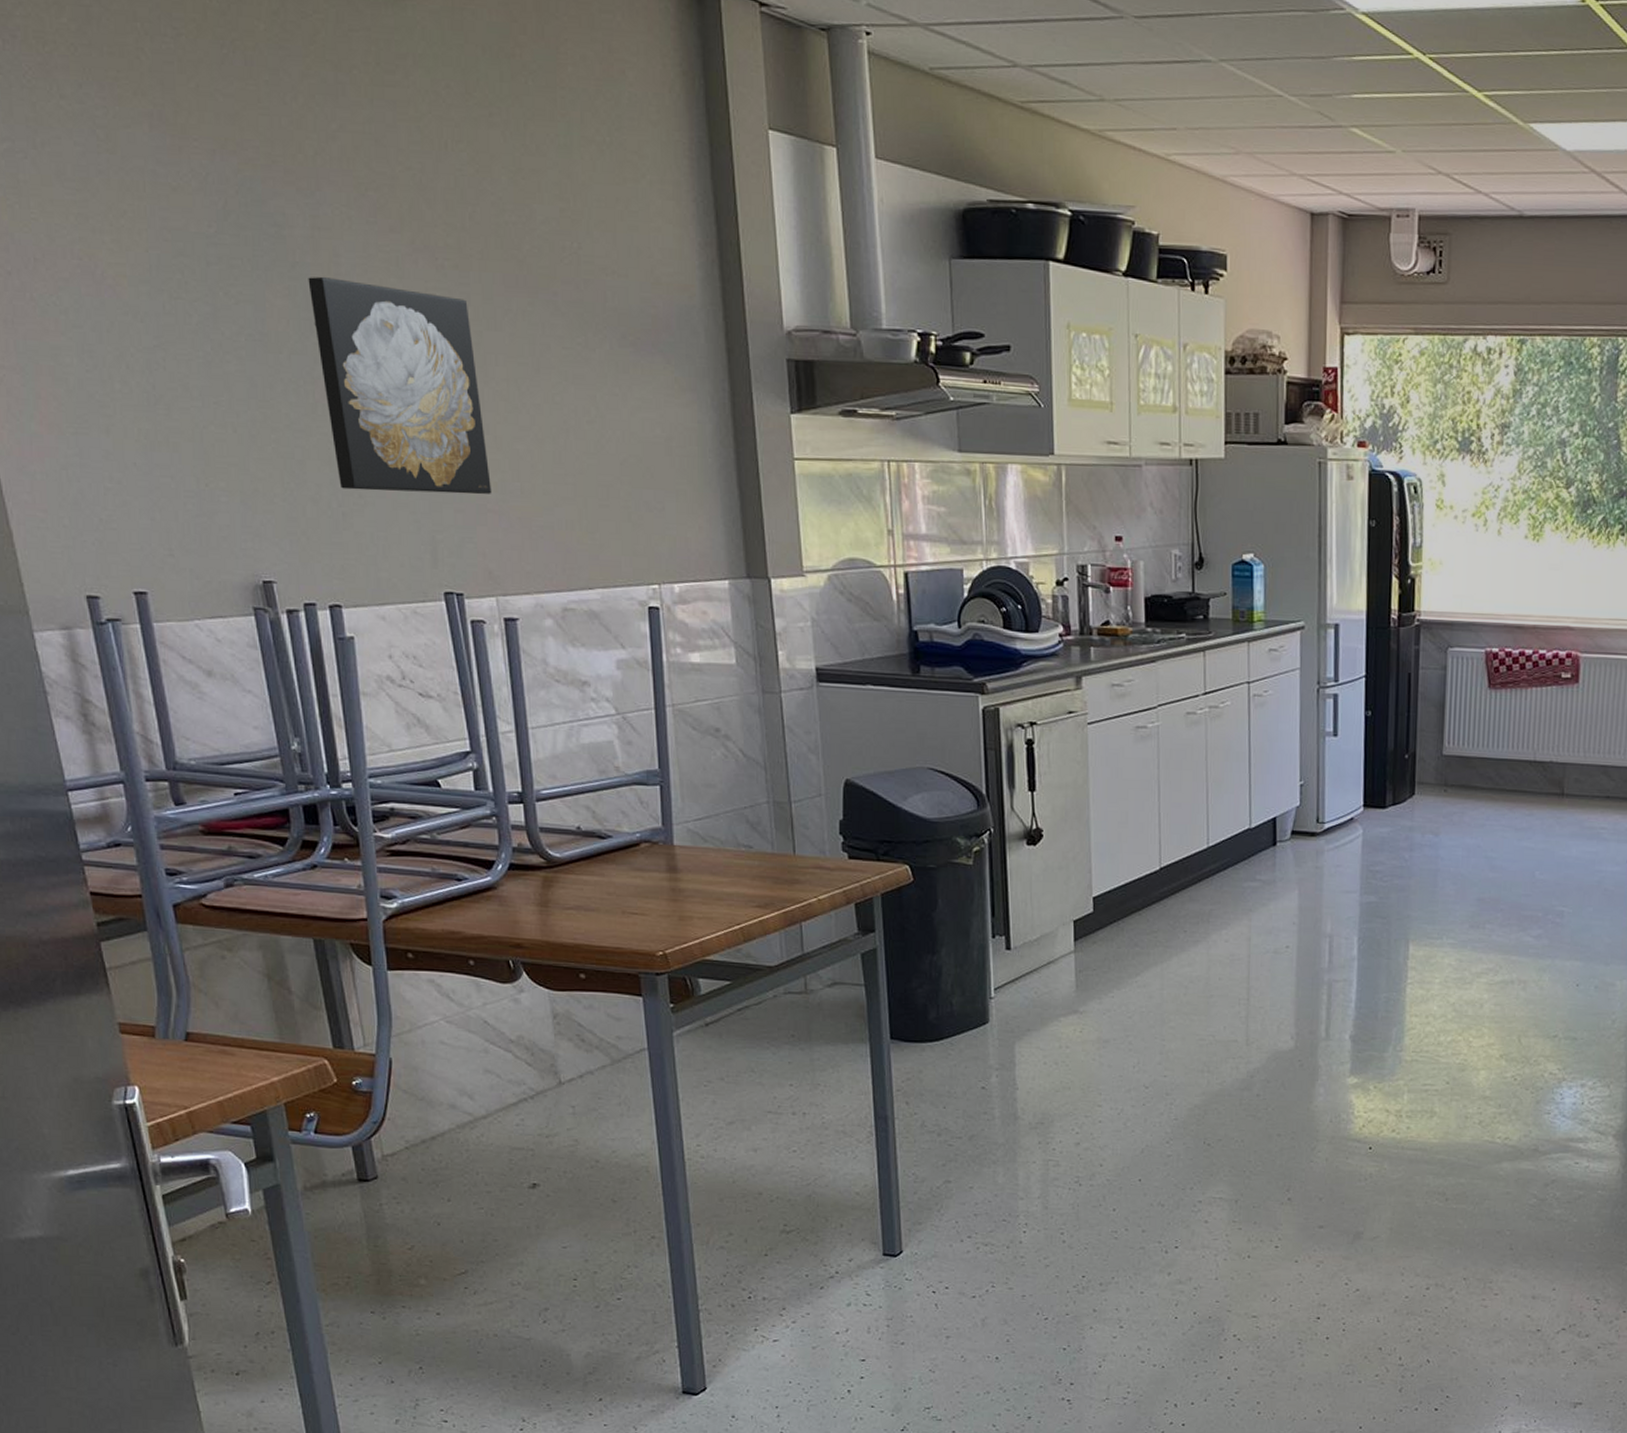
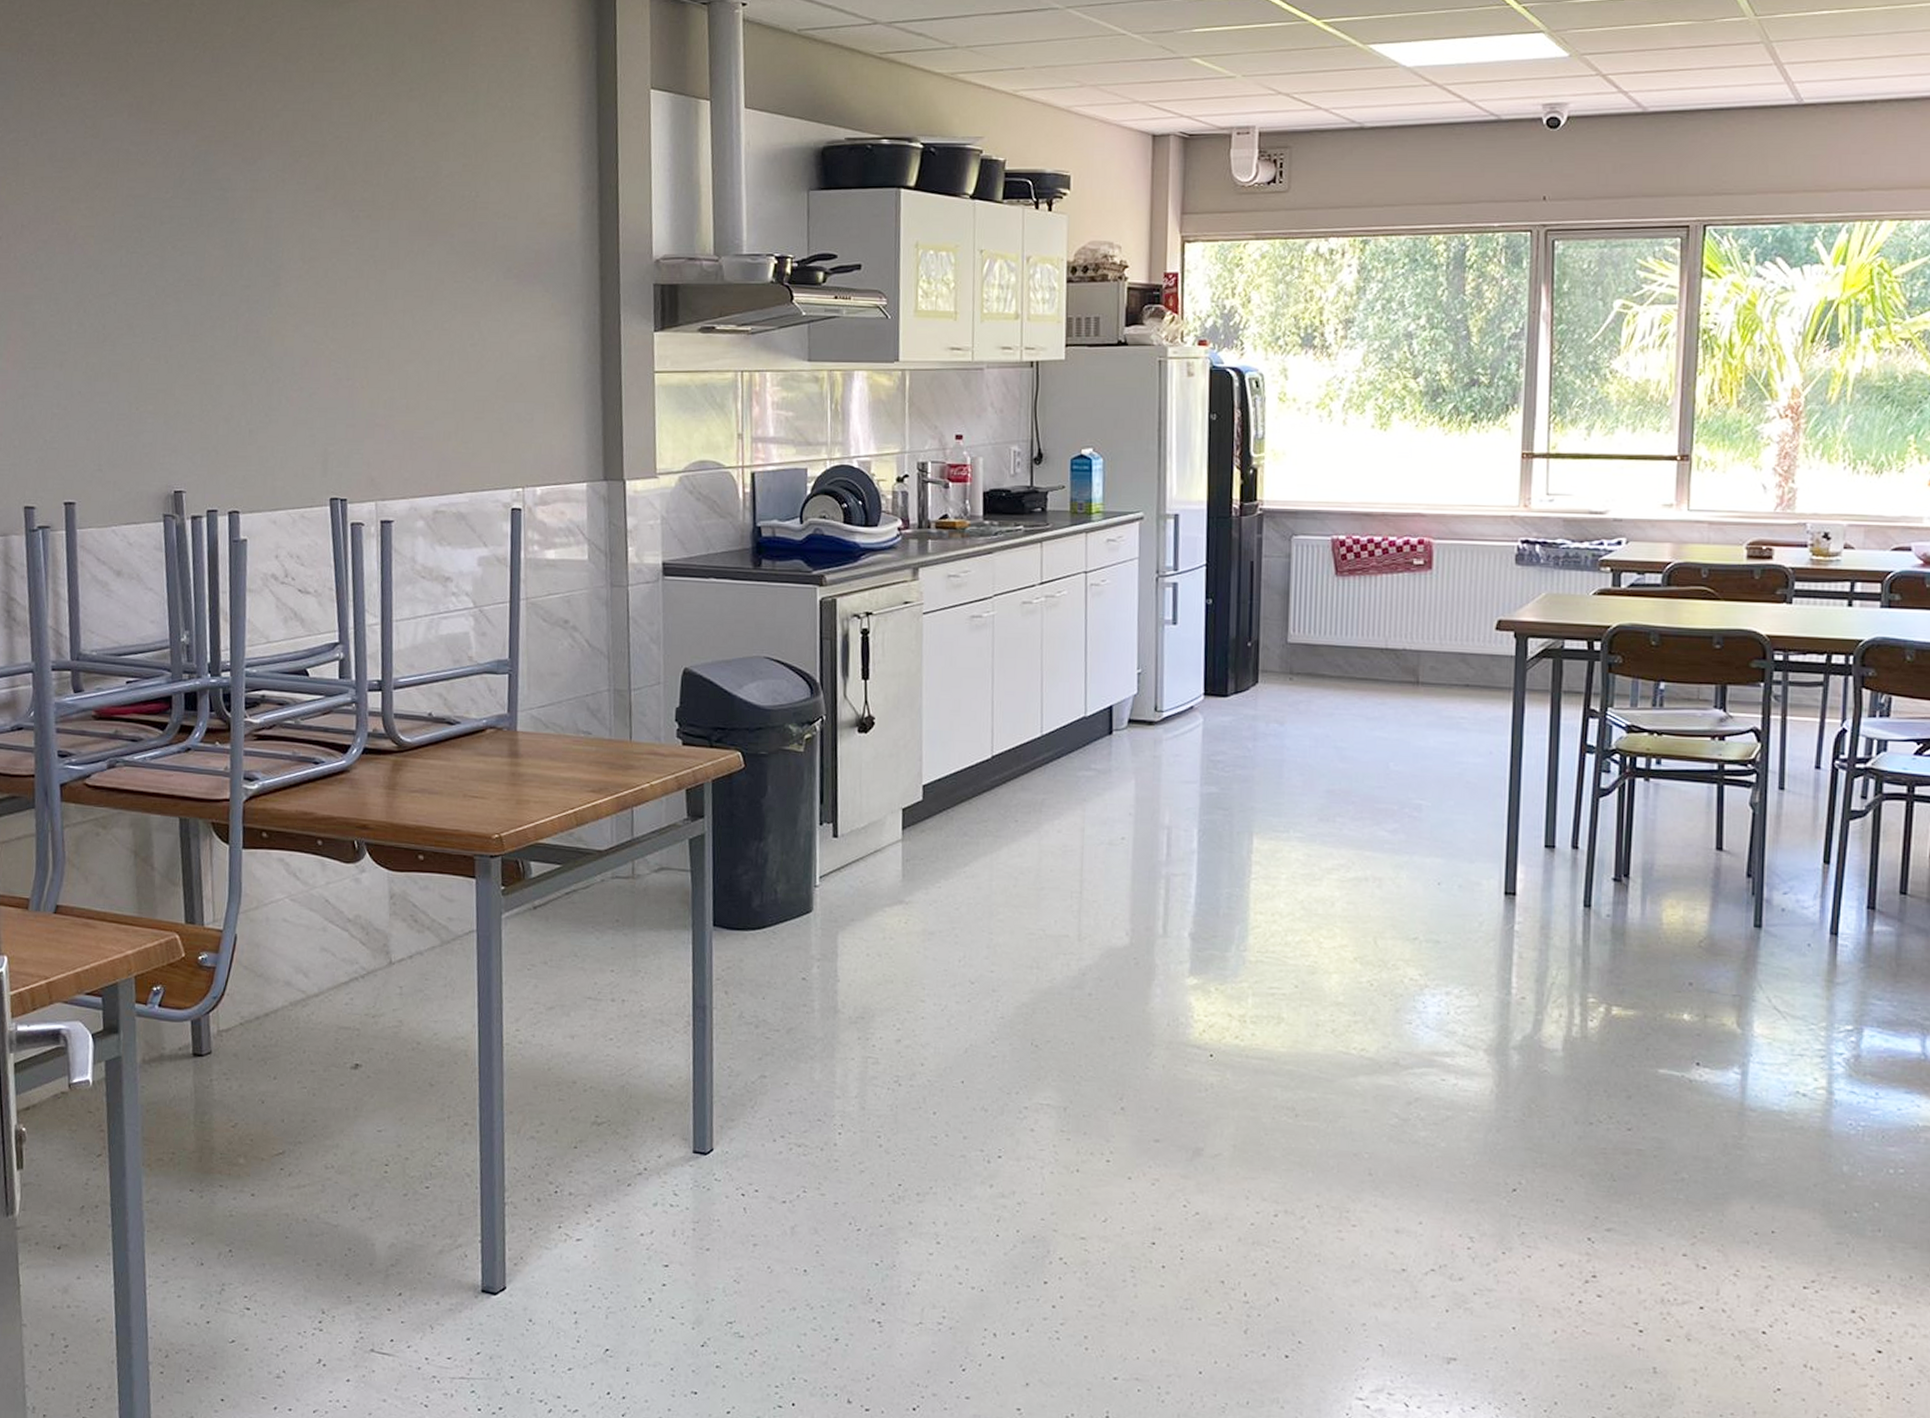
wall art: present [308,276,492,495] -> none [242,229,381,411]

